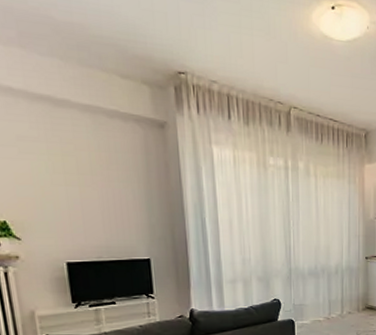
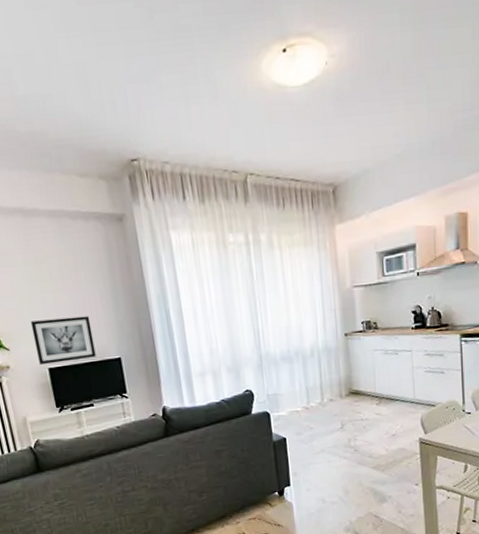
wall art: none [49,213,123,259] -> present [30,315,96,366]

